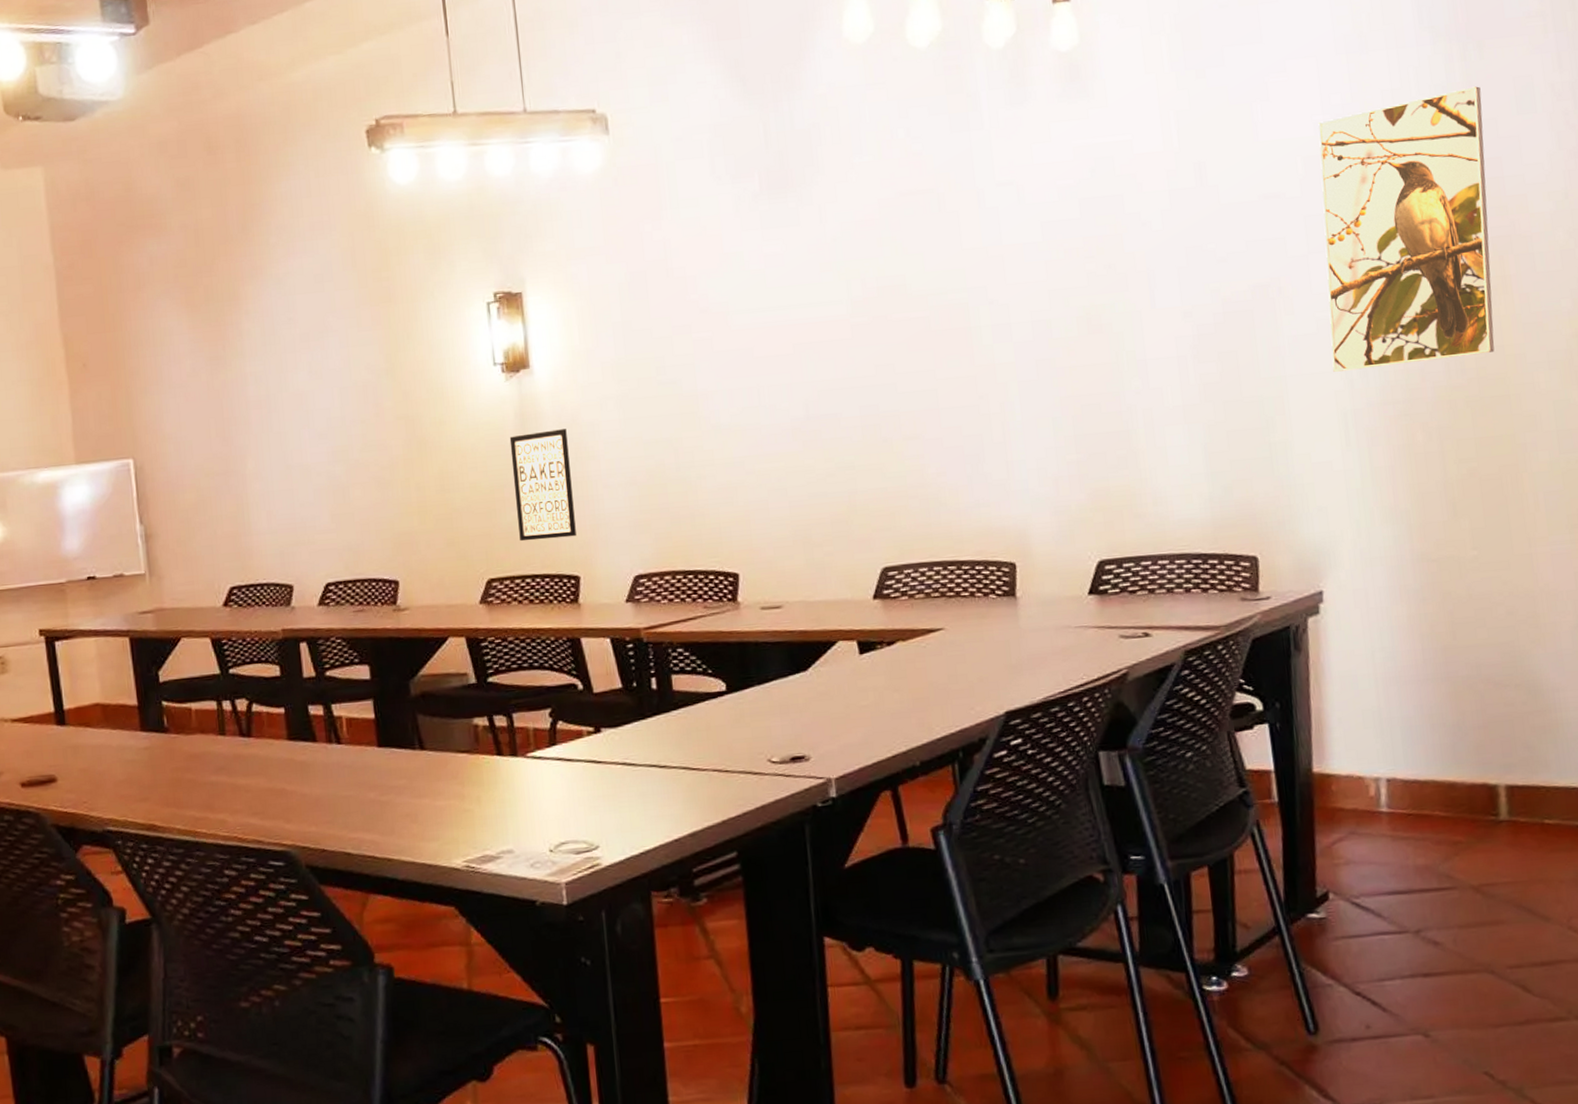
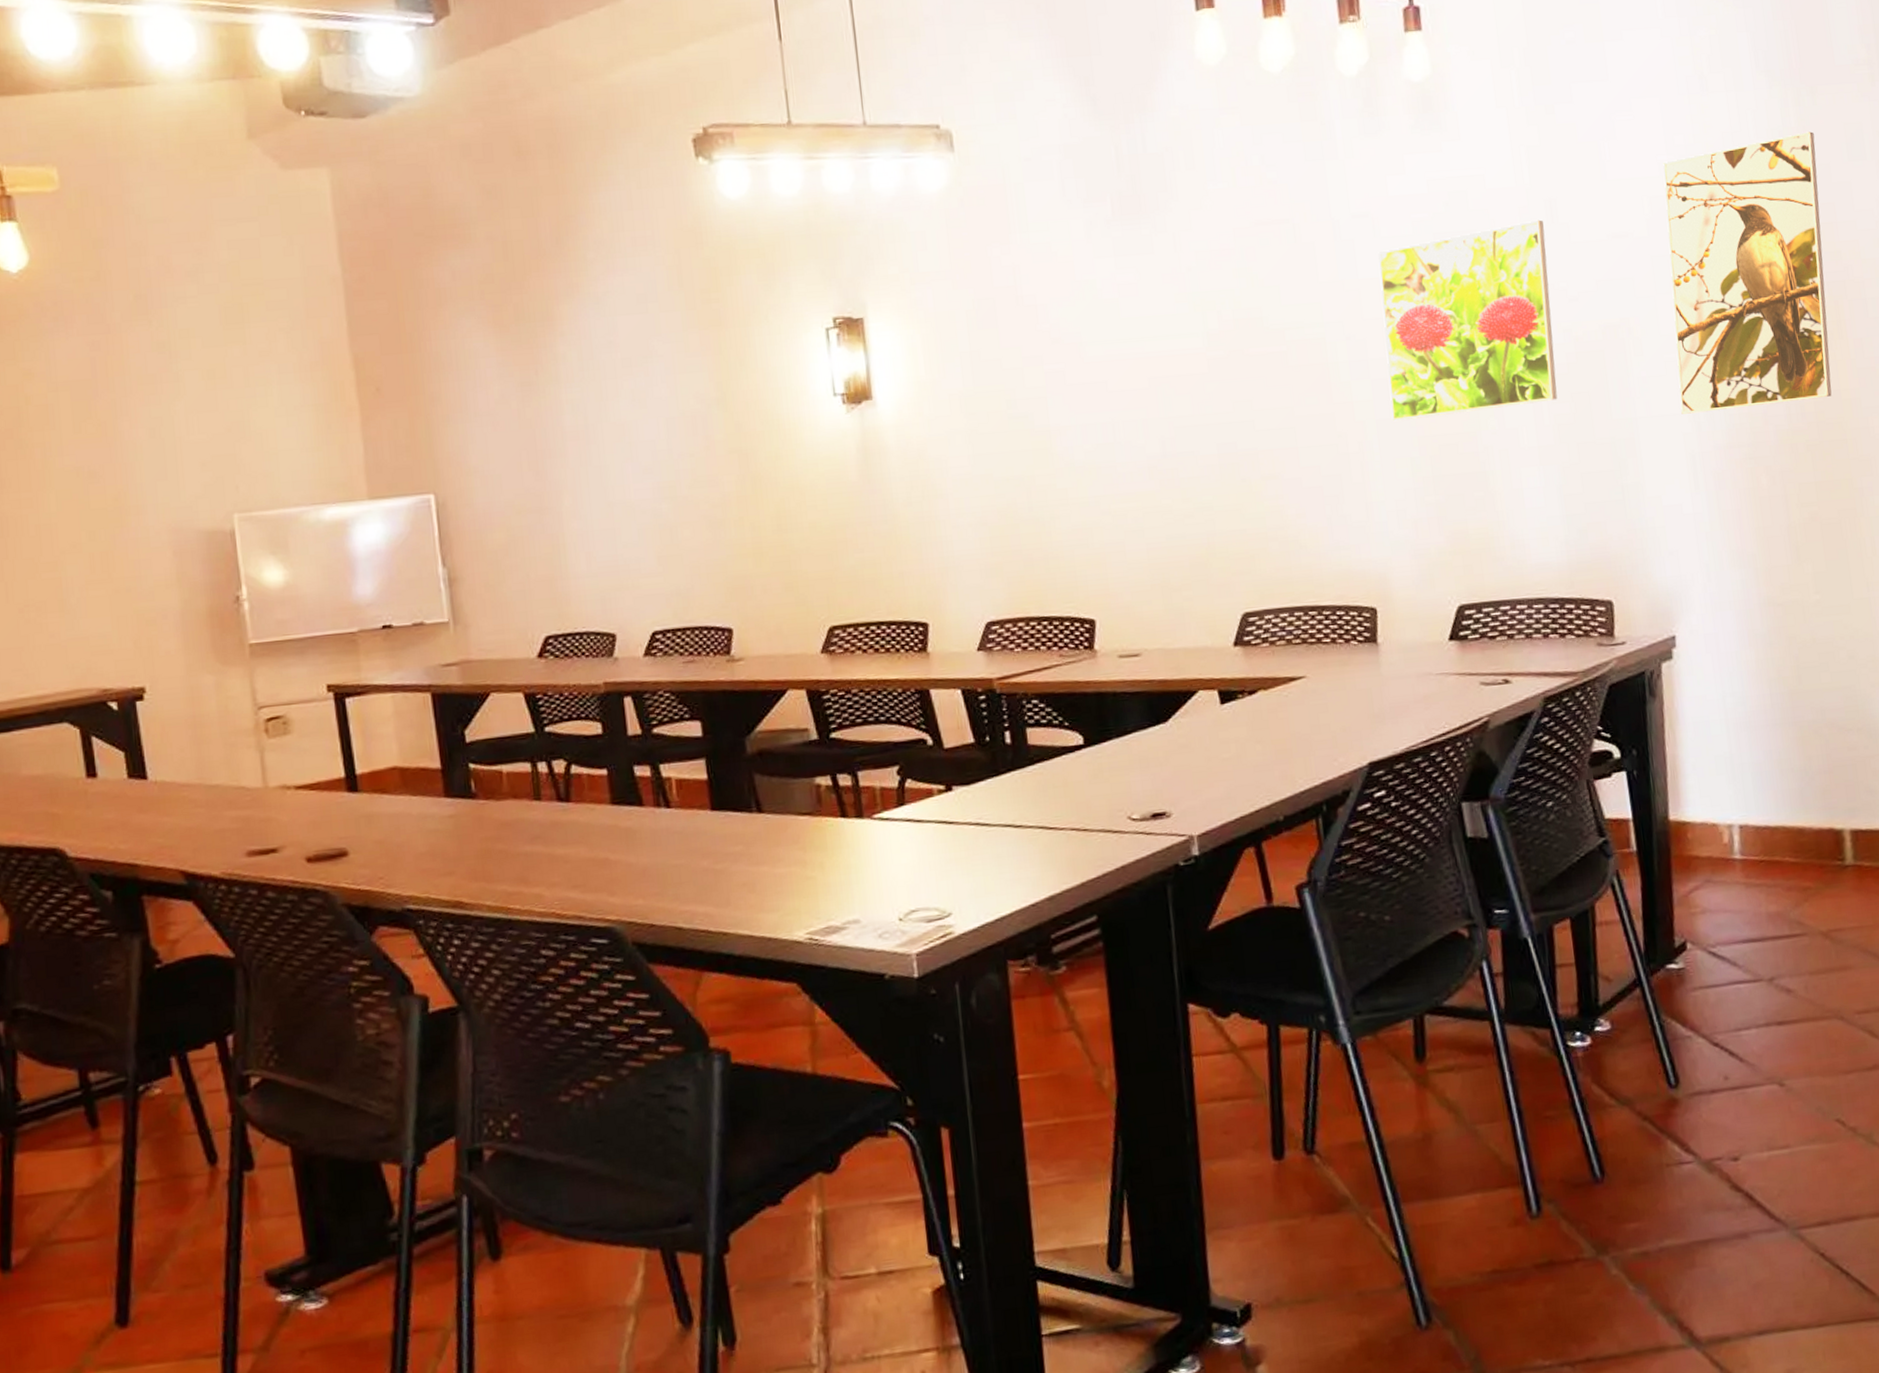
wall art: present [509,429,576,542] -> none [851,465,924,586]
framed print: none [1022,182,1204,383] -> present [1378,219,1558,421]

